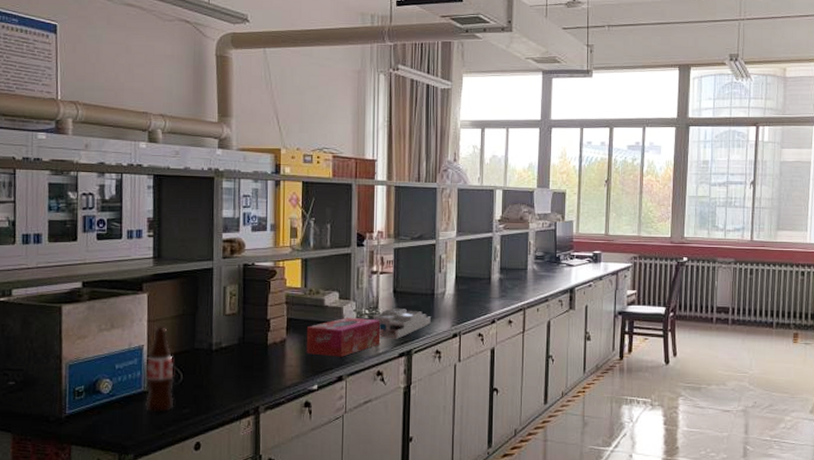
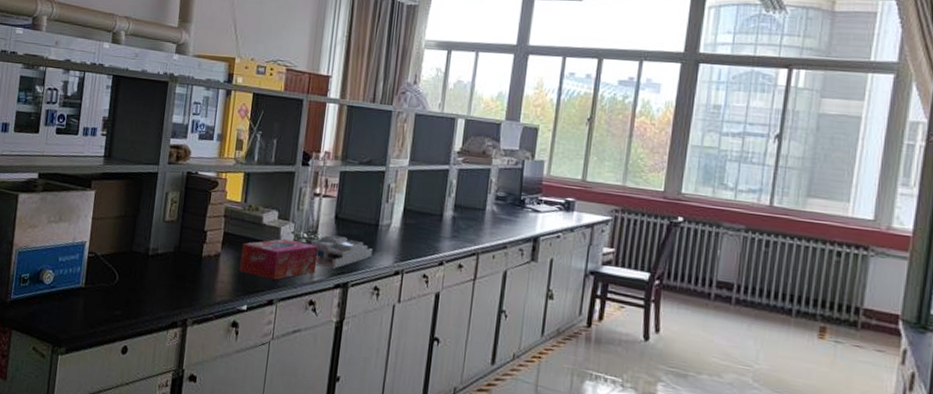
bottle: present [145,326,174,413] -> none [81,224,111,311]

